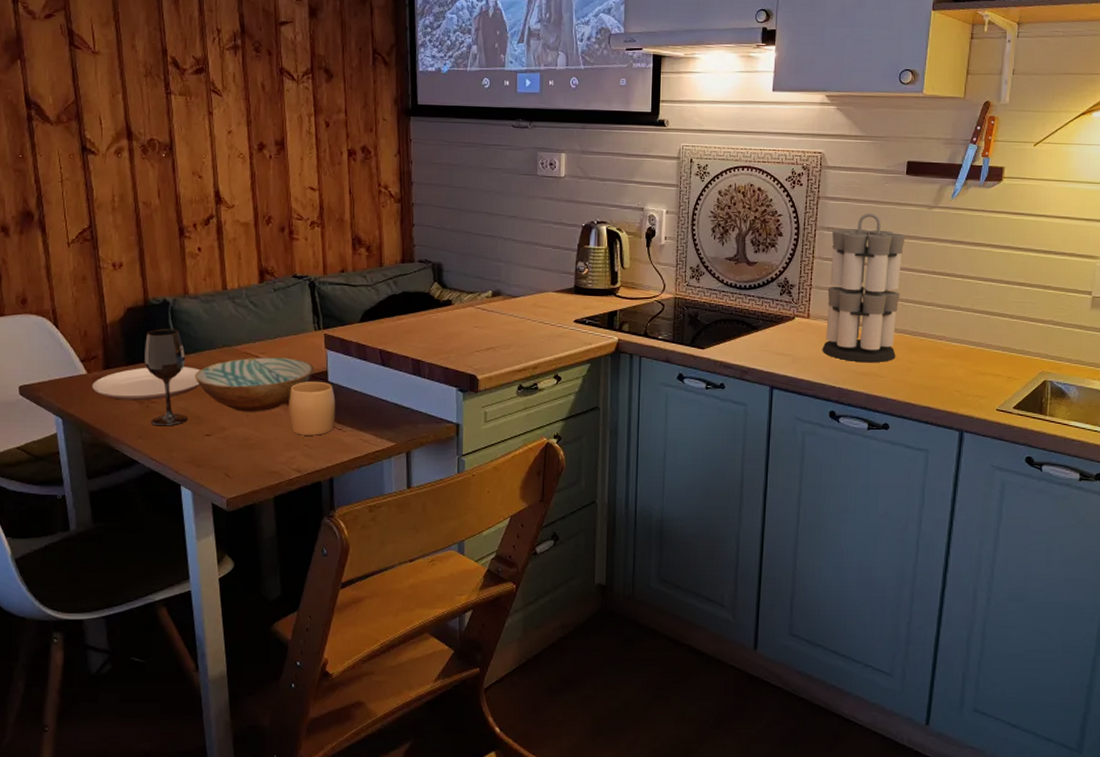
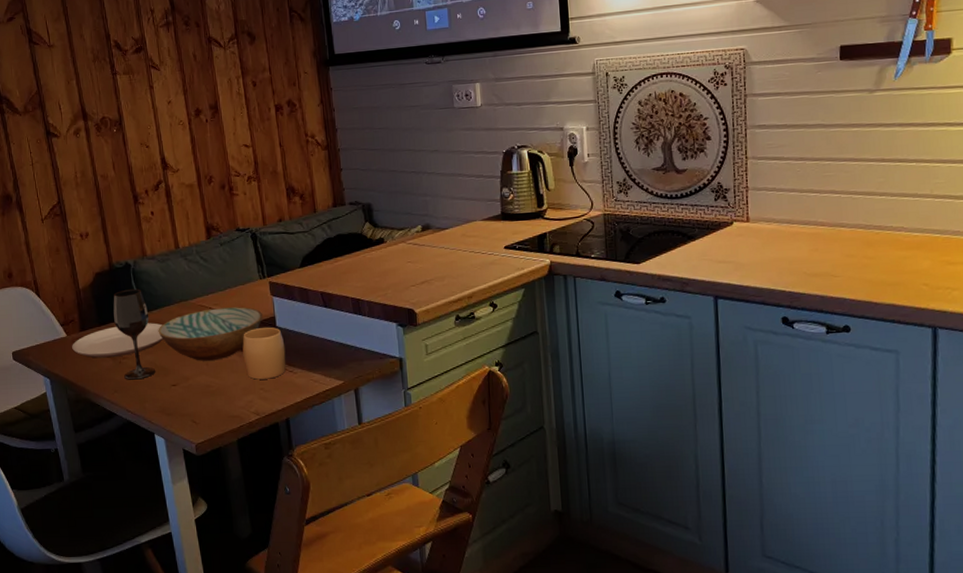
spice rack: present [822,212,905,363] -> none [765,104,850,263]

